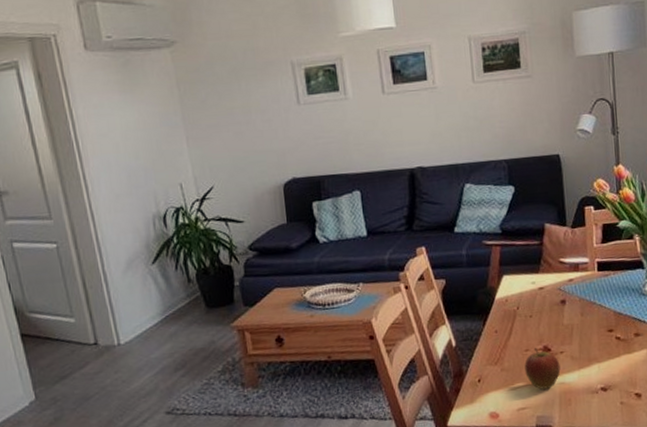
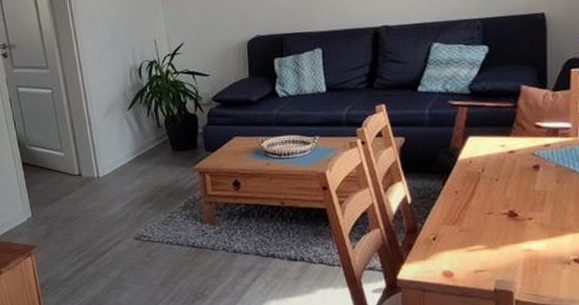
apple: present [524,347,561,389] -> none [486,211,527,254]

